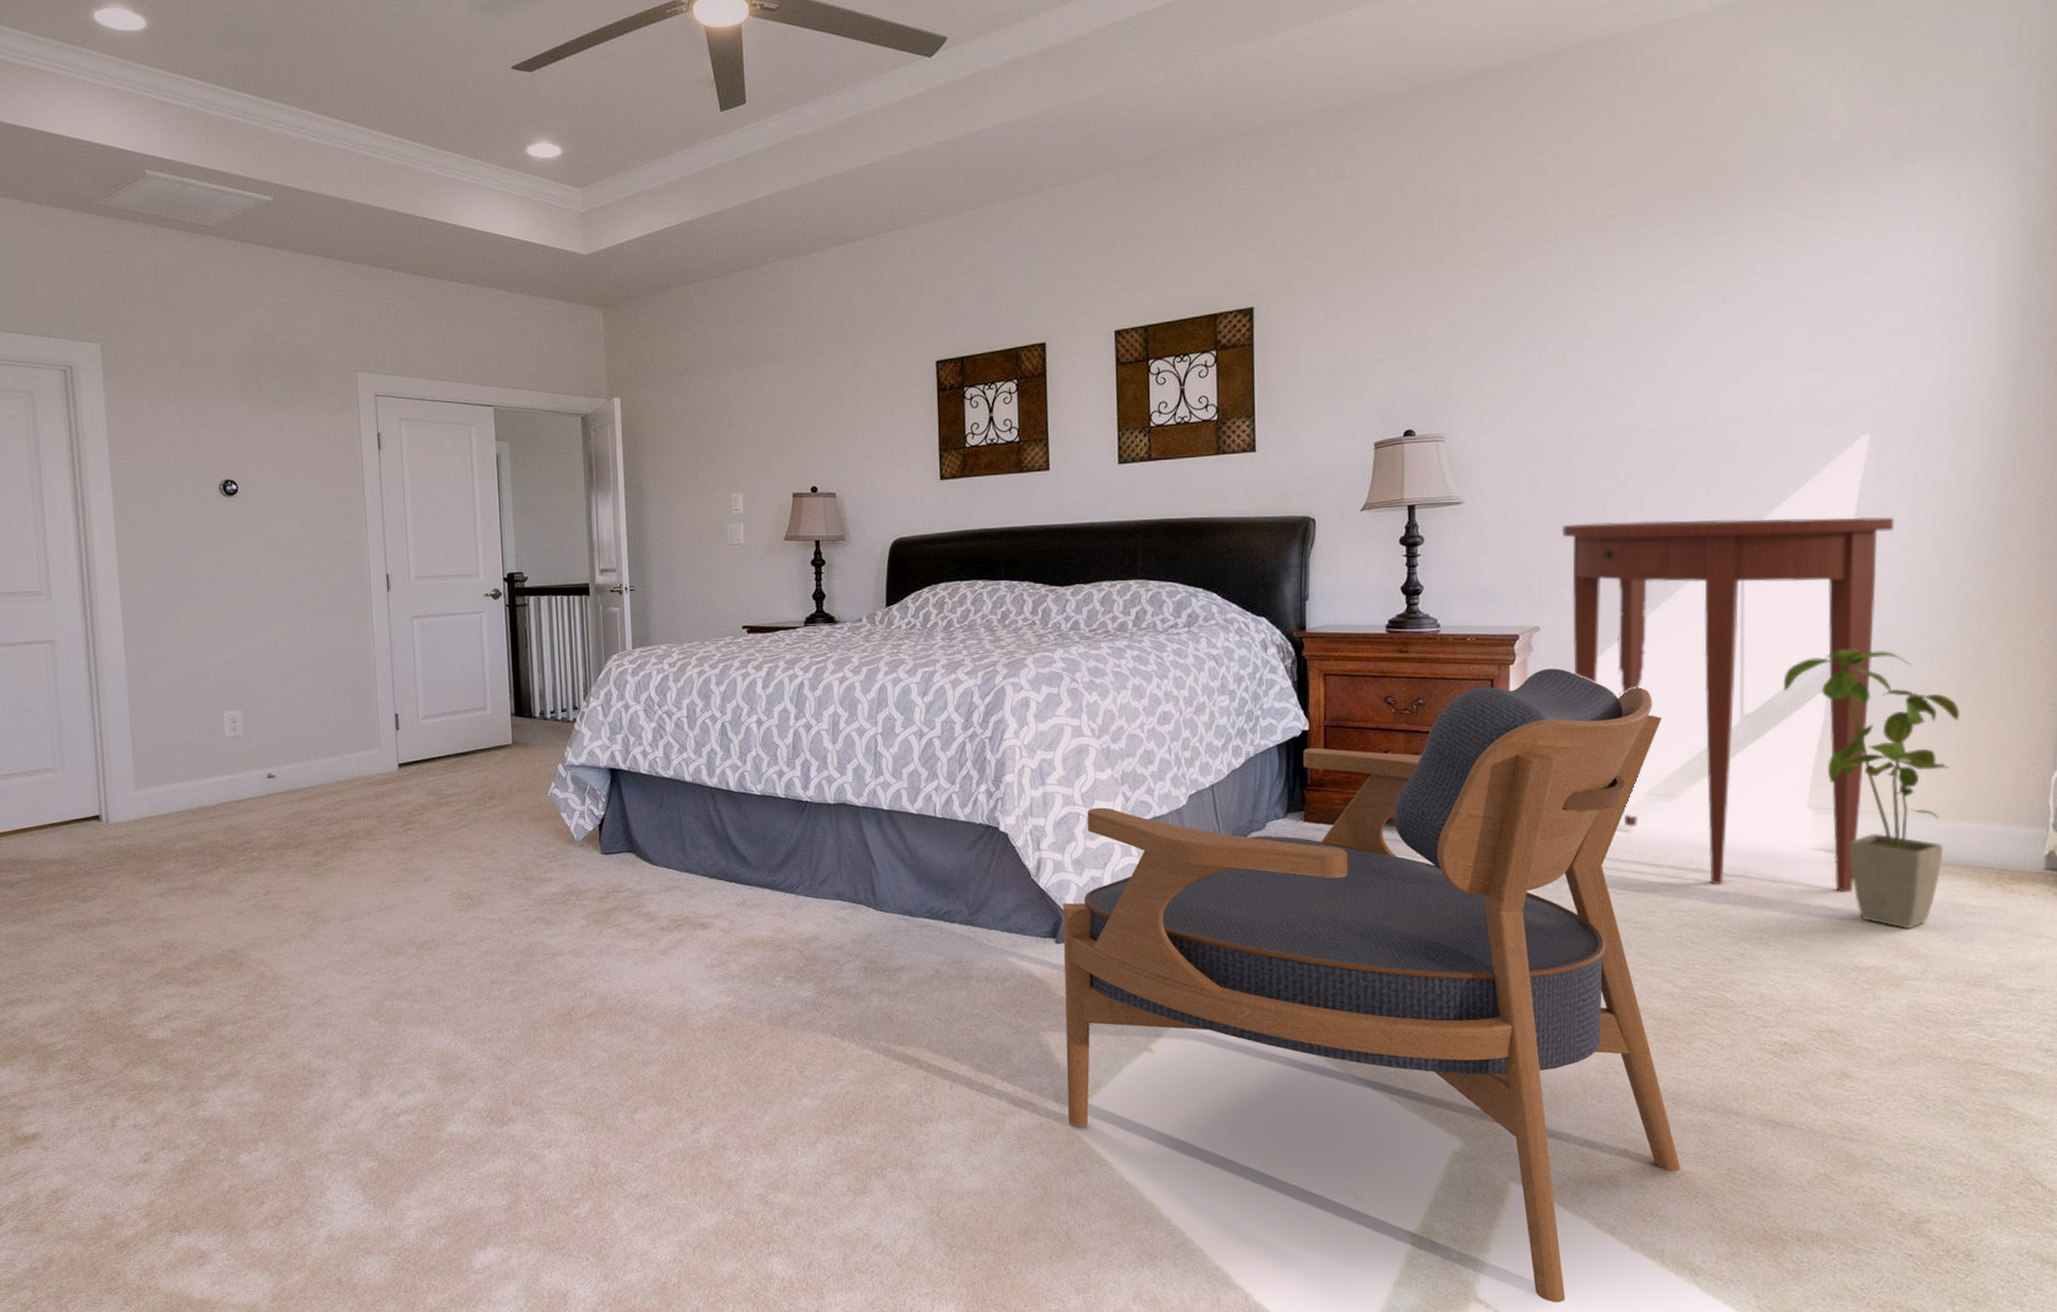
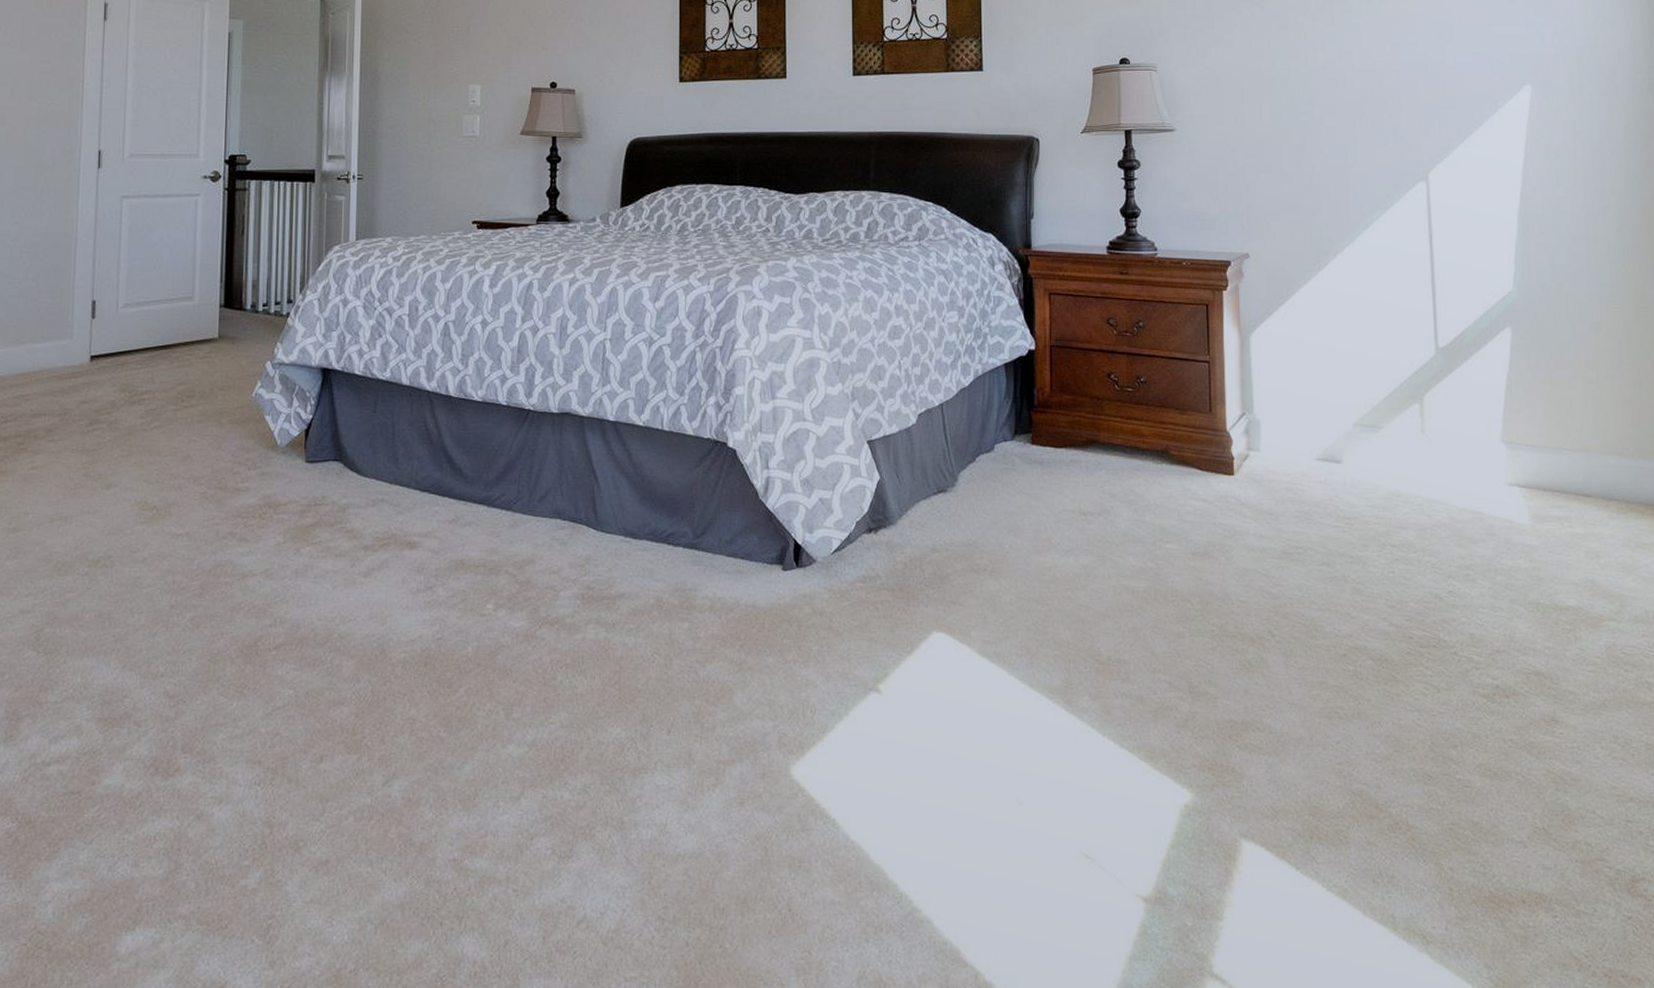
armchair: present [1063,668,1681,1303] -> none [790,295,1407,978]
console table: present [1561,517,1895,893] -> none [1265,155,1559,530]
house plant: present [1783,649,1959,930] -> none [1471,287,1629,568]

